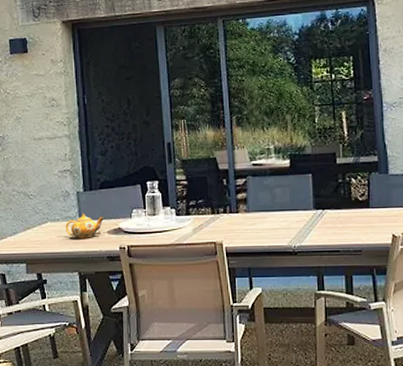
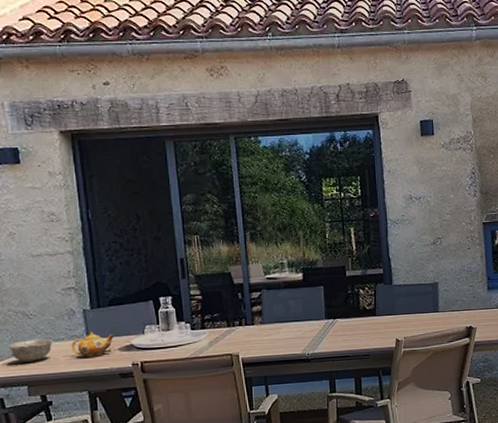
bowl: none [12,217,50,241] -> present [9,338,53,363]

